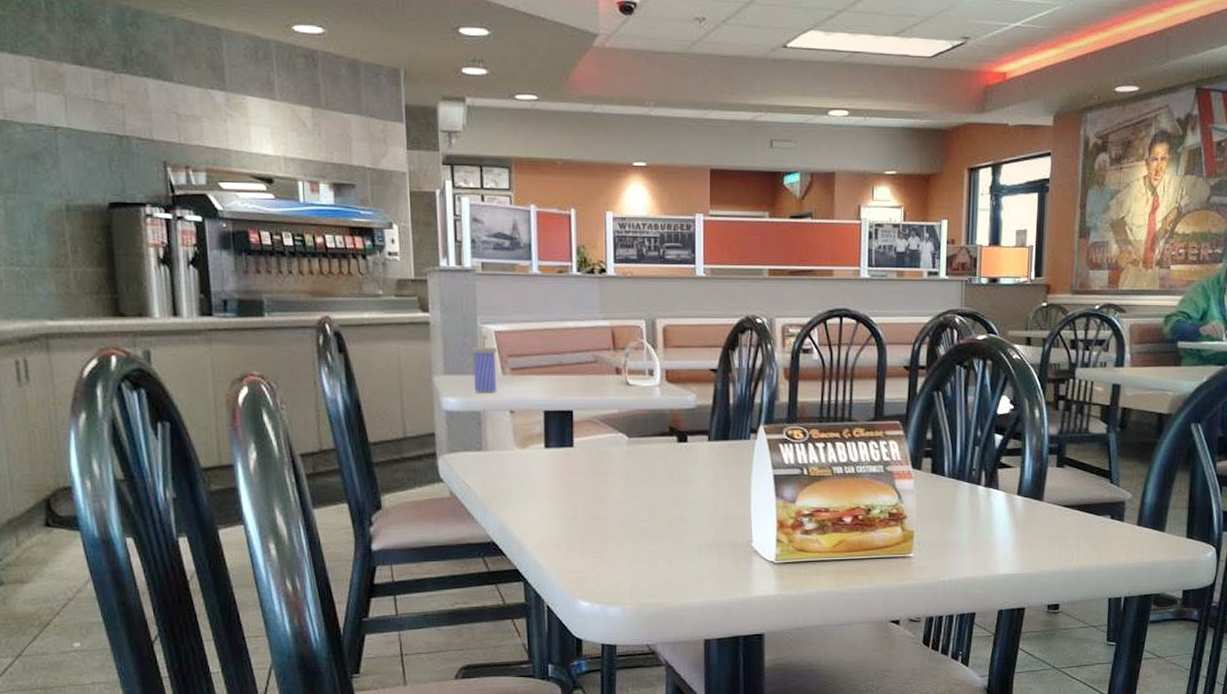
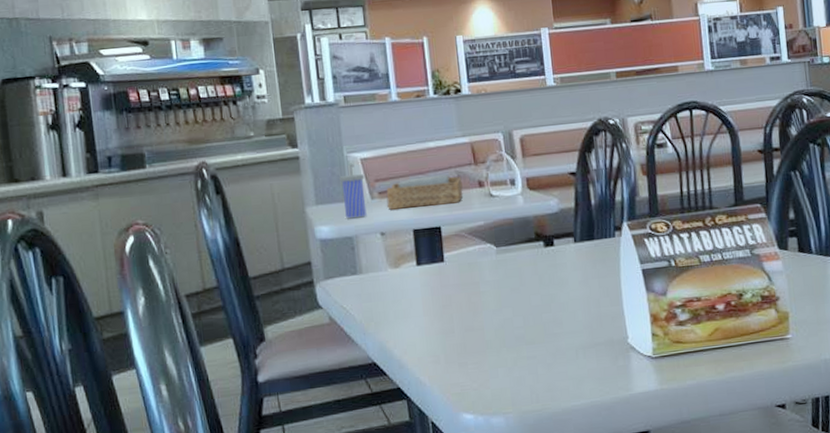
napkin holder: none [519,357,599,389] -> present [386,174,463,211]

